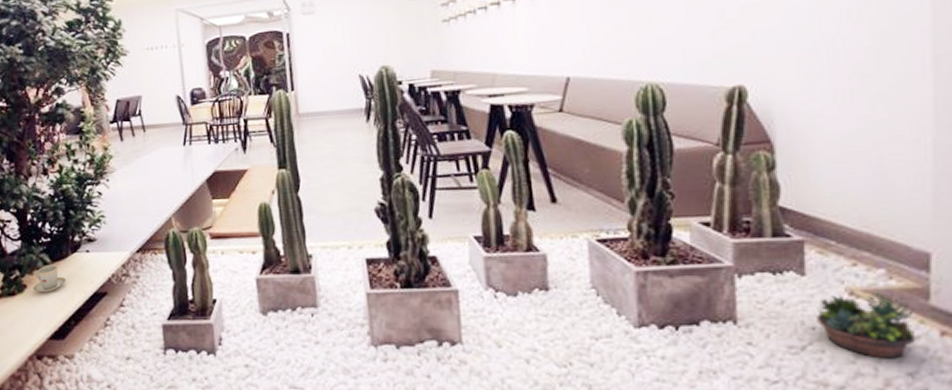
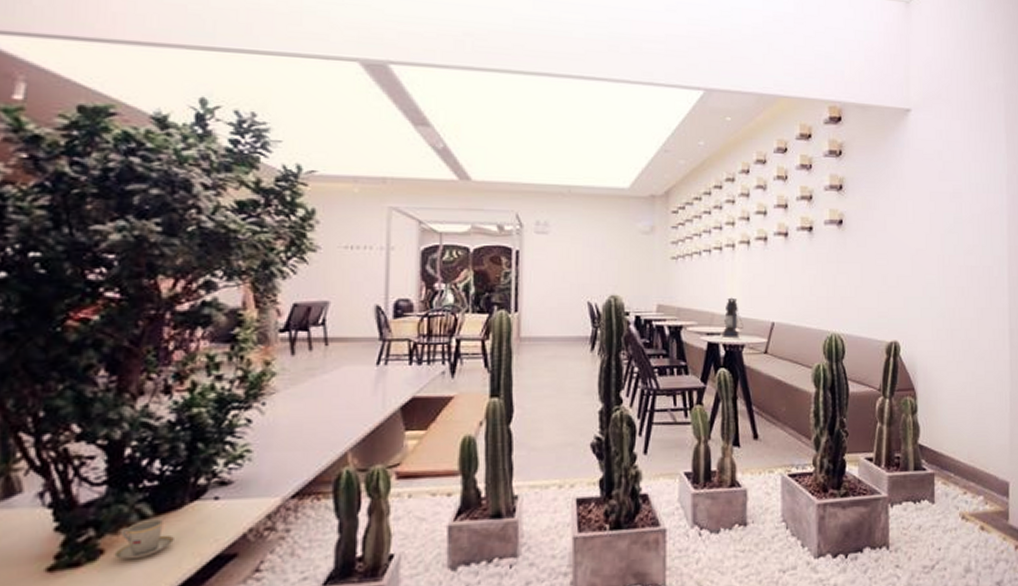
lantern: none [506,55,532,99] -> present [721,297,743,339]
succulent planter: present [816,291,917,359] -> none [941,515,1001,572]

